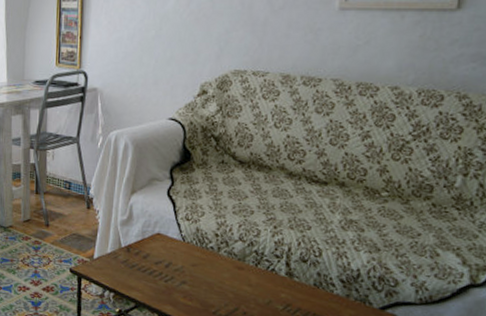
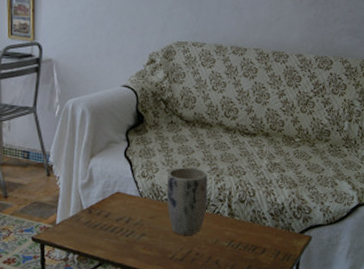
plant pot: none [212,213,263,292] -> present [166,168,208,236]

